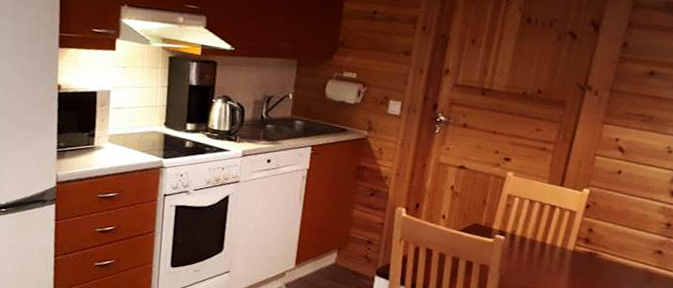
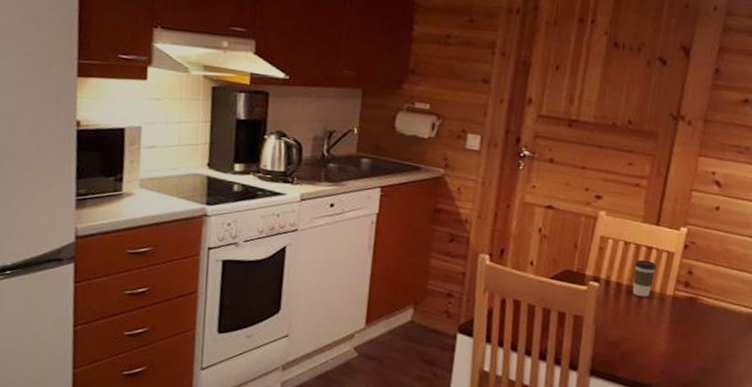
coffee cup: none [535,216,559,251] -> present [632,259,657,297]

